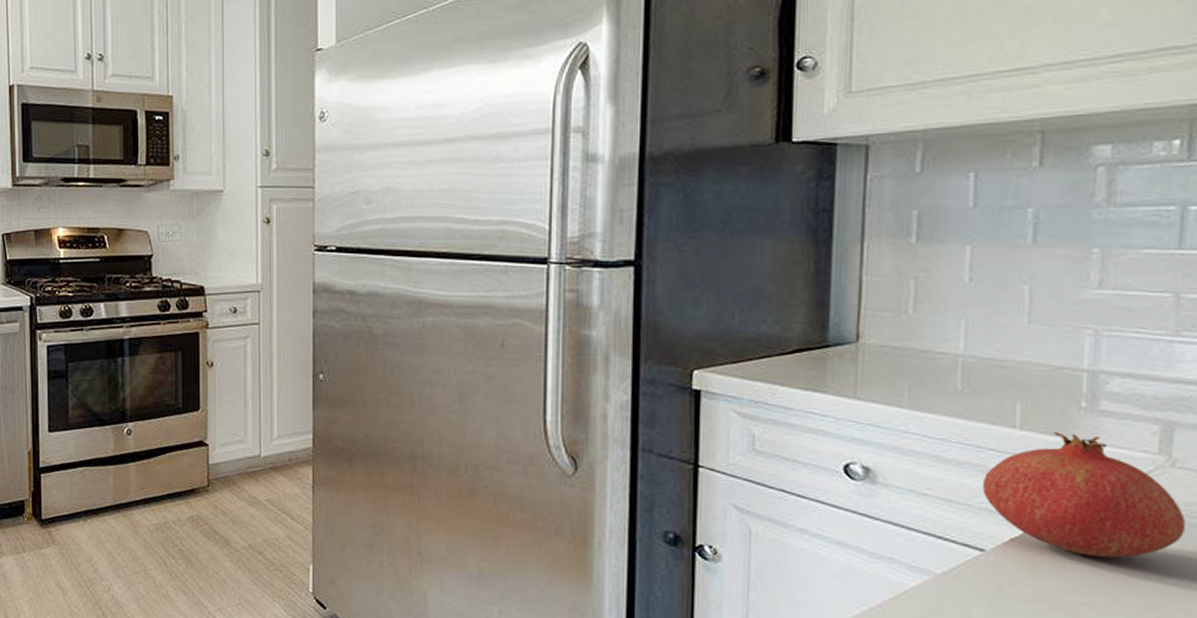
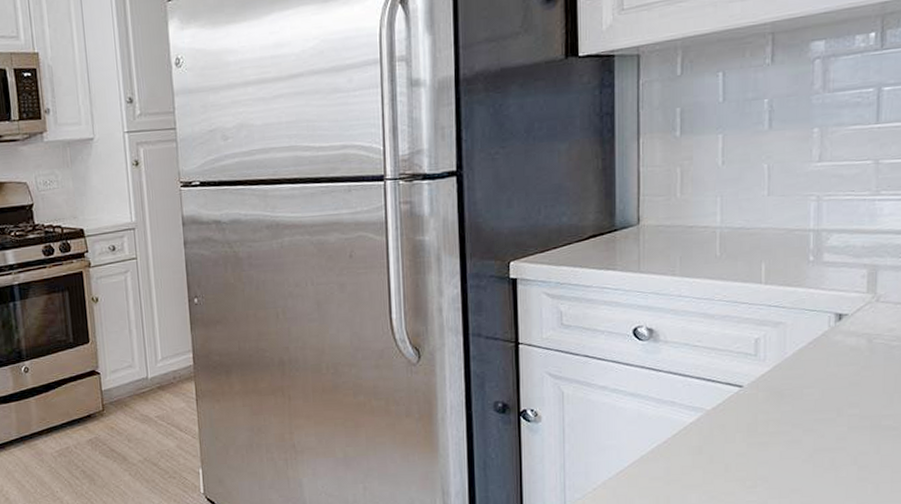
fruit: present [982,432,1187,558] -> none [738,283,889,381]

